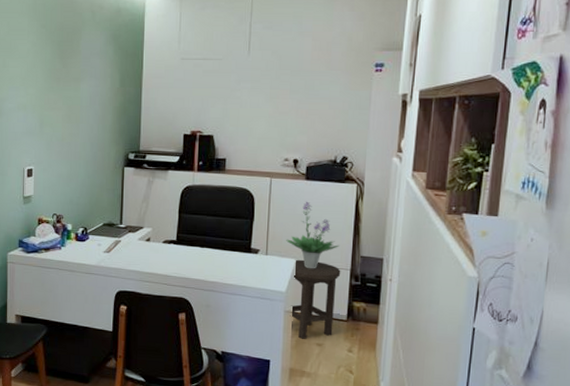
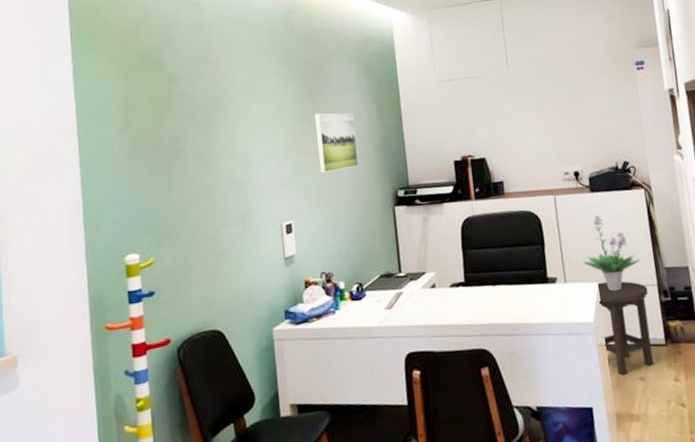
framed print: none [62,74,99,129] -> present [314,112,359,174]

